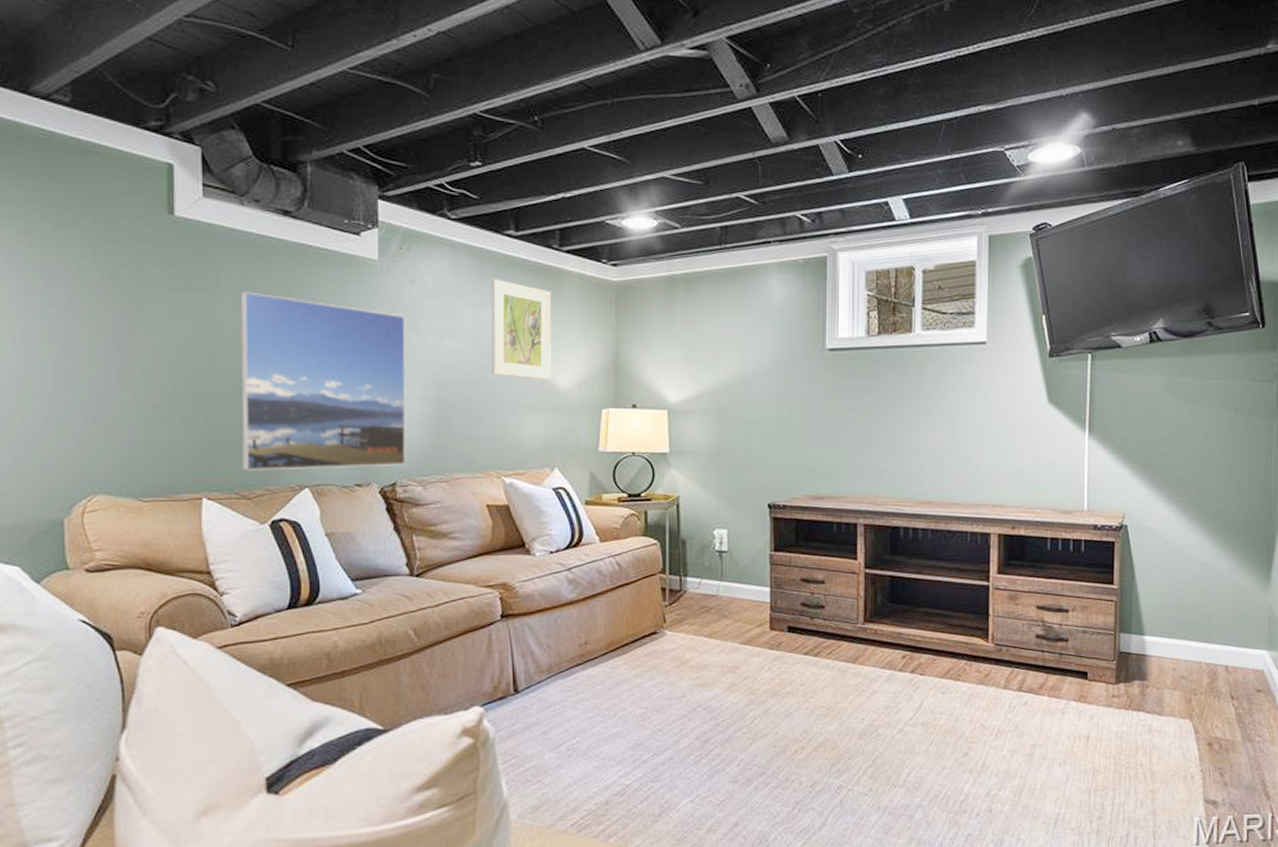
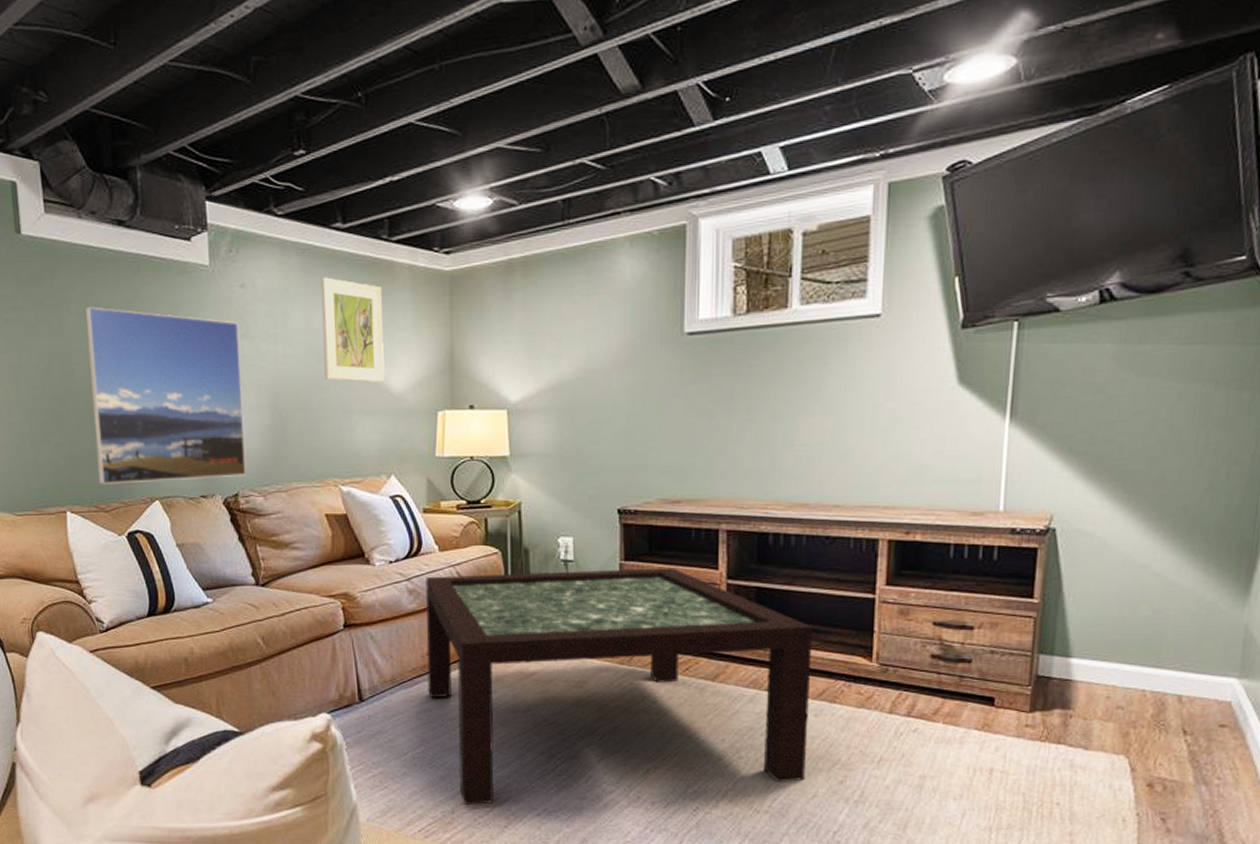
coffee table: none [585,558,939,795] -> present [425,568,813,805]

